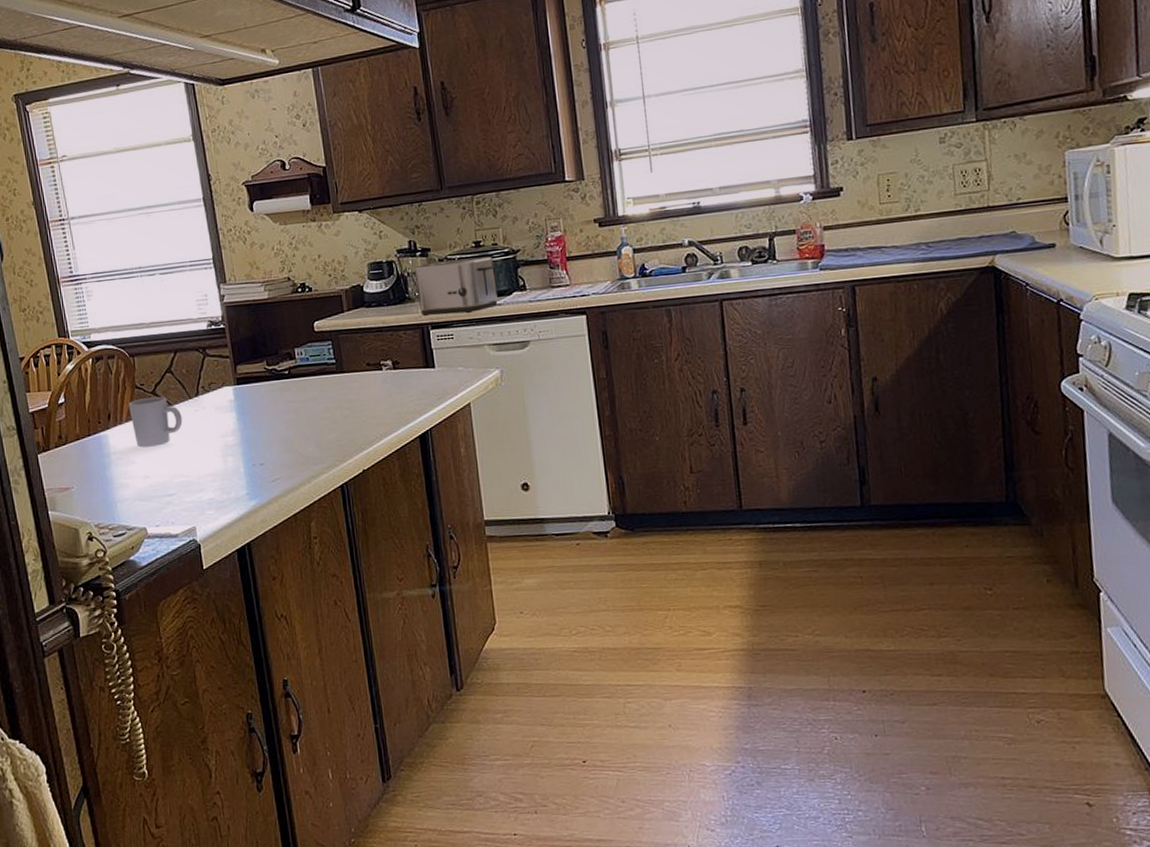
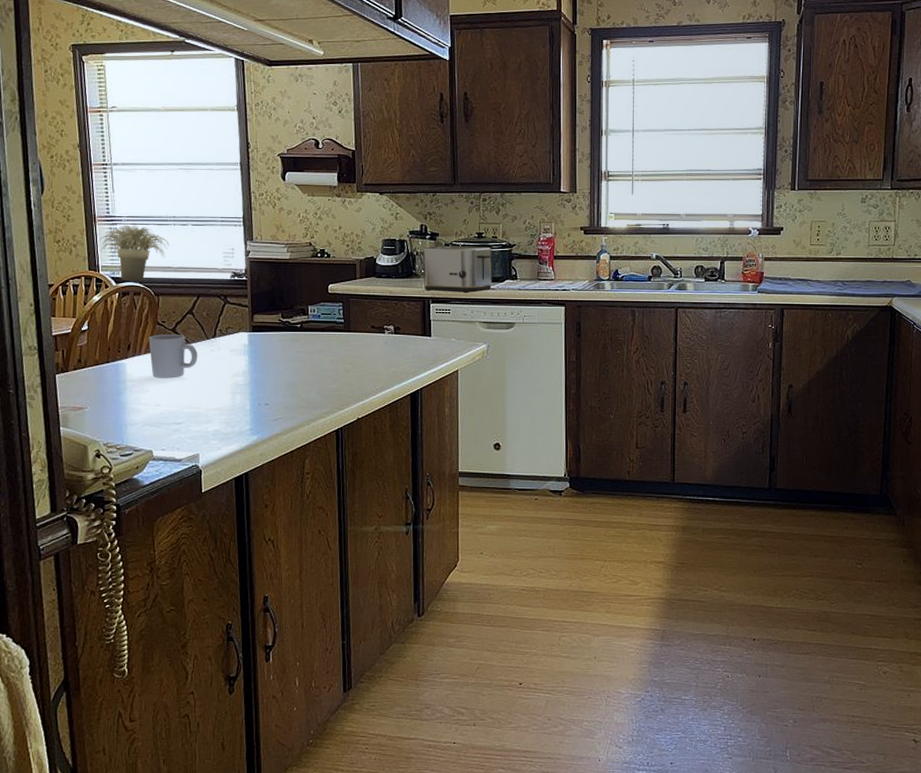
potted plant: none [64,282,139,345] -> present [98,224,170,282]

